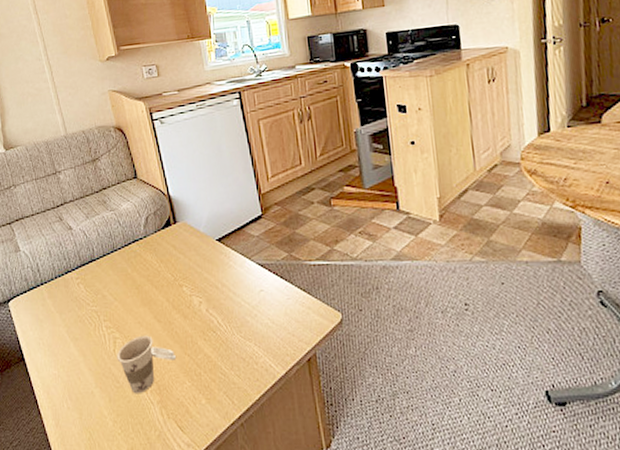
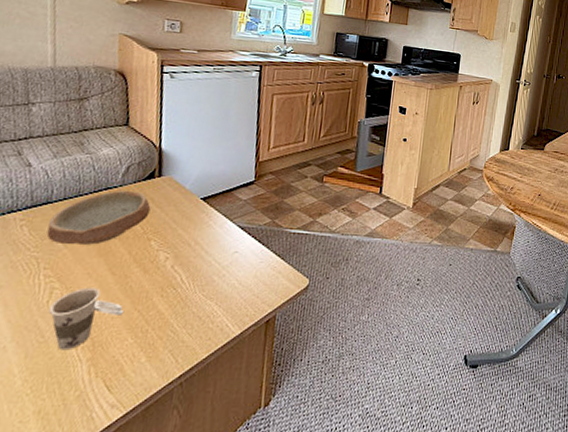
bowl: none [98,240,175,298] -> present [47,190,151,245]

